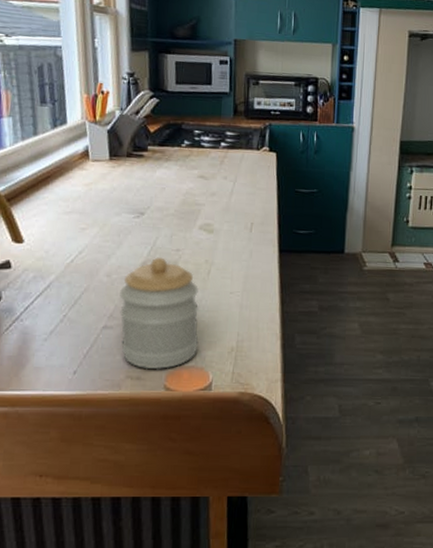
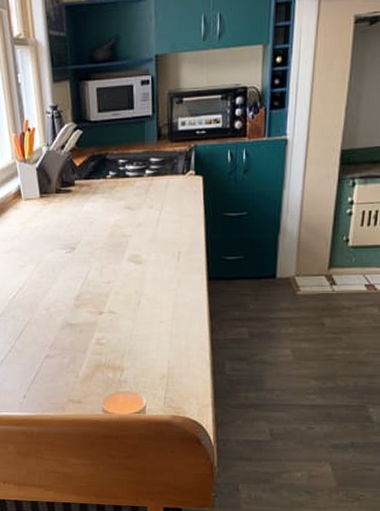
jar: present [120,257,199,370] -> none [58,290,132,395]

